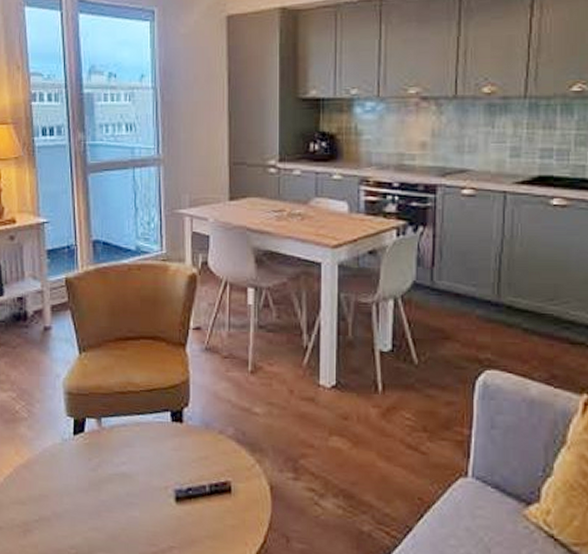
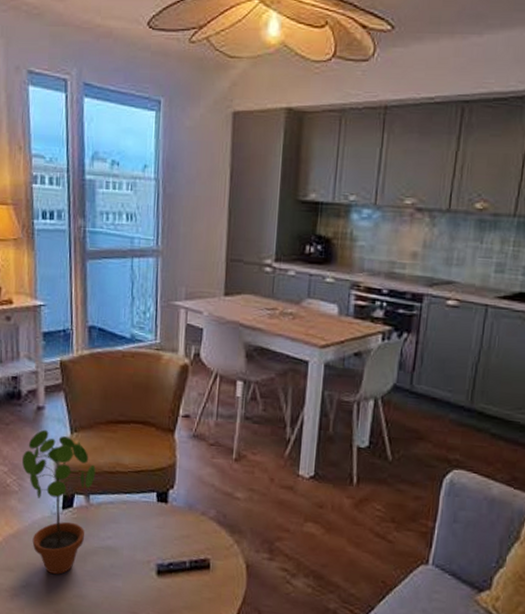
potted plant: none [31,351,106,506] -> present [22,429,96,574]

